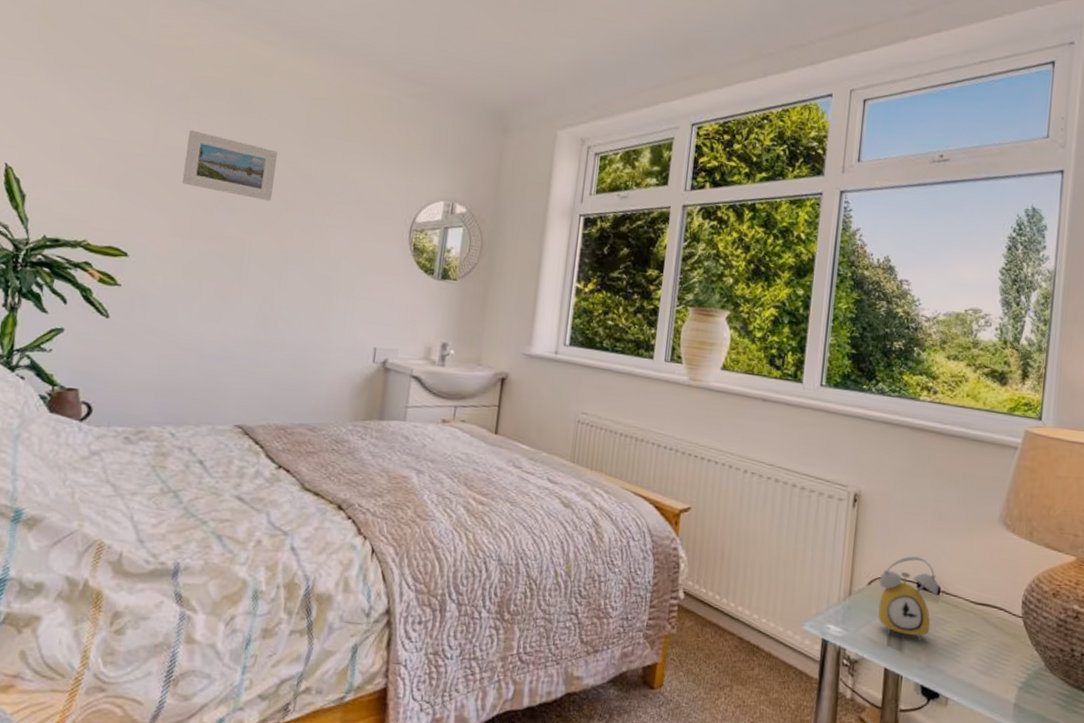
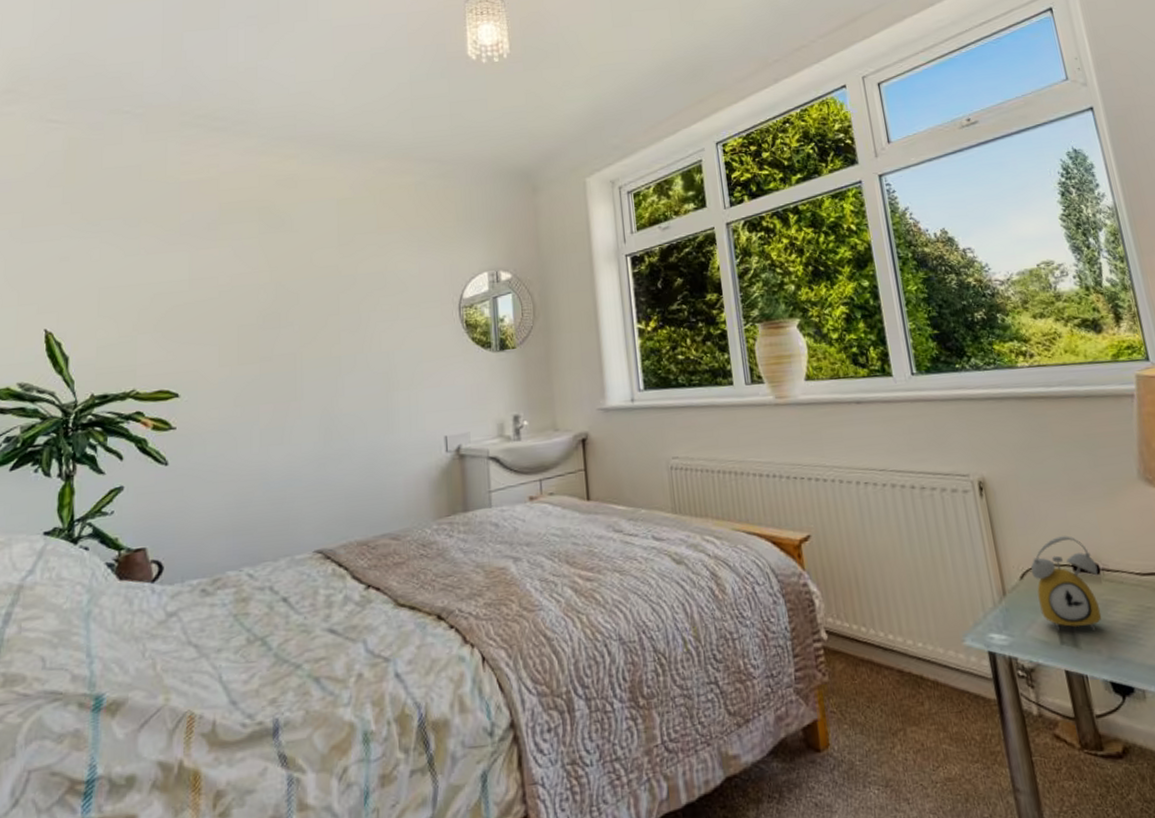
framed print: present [182,129,278,202] -> none [222,256,316,312]

